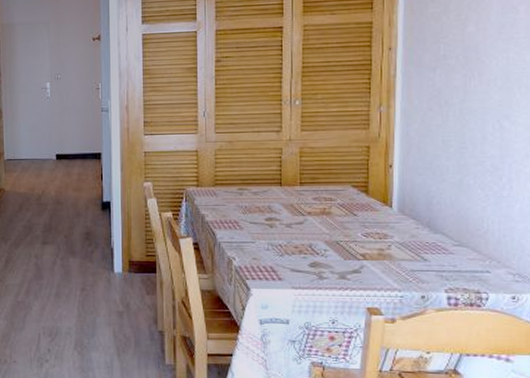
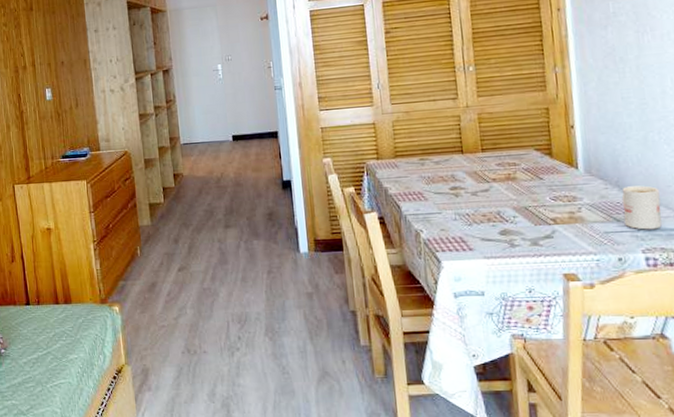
mug: none [431,228,468,271] -> present [621,185,662,230]

